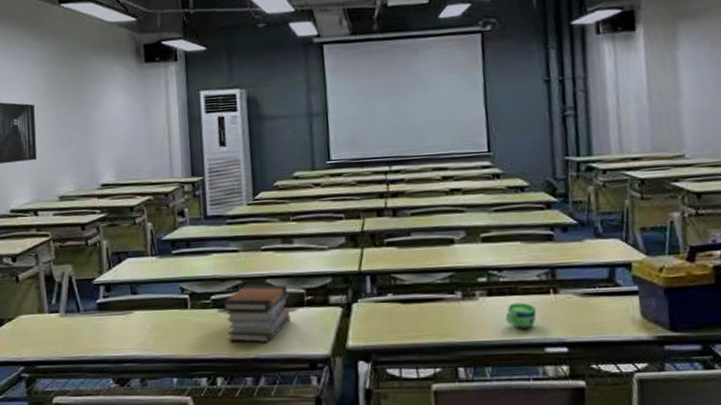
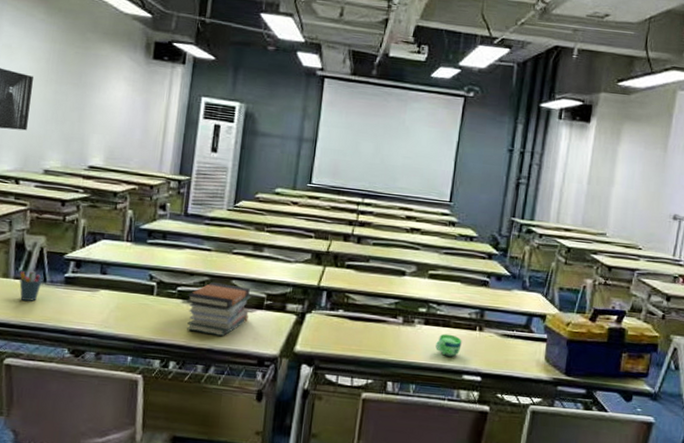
pen holder: none [53,302,76,334] -> present [19,271,43,301]

